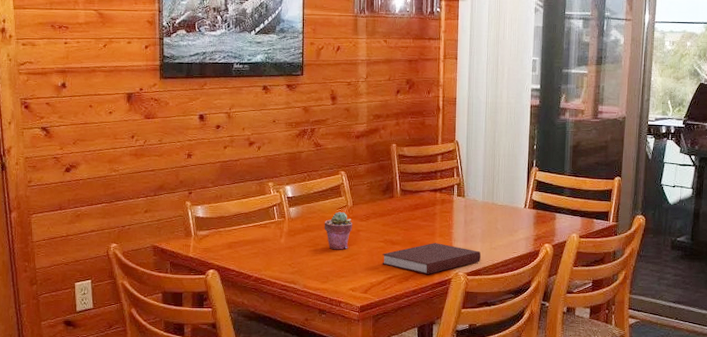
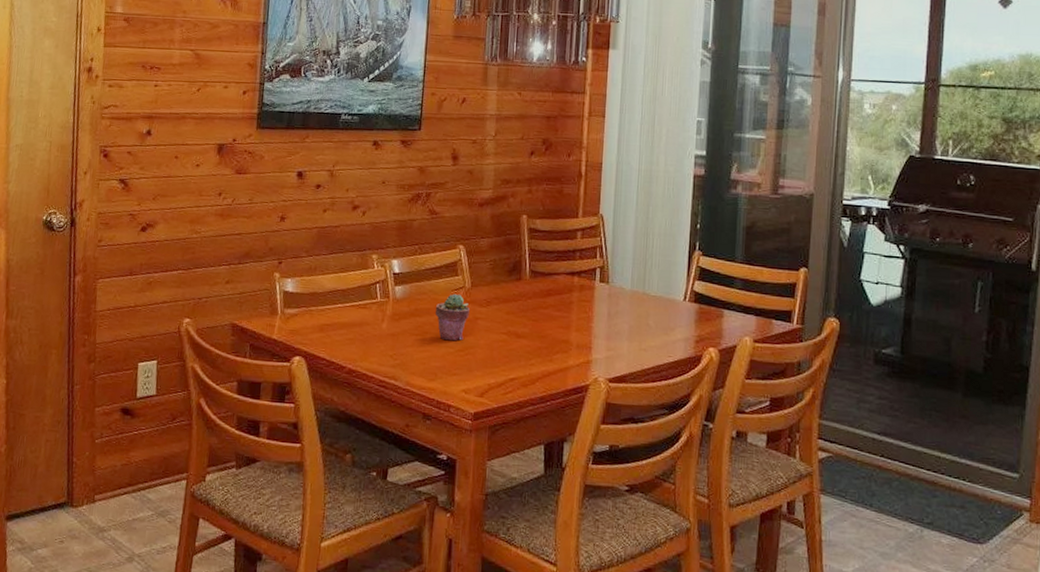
notebook: present [382,243,481,274] -> none [503,338,627,378]

